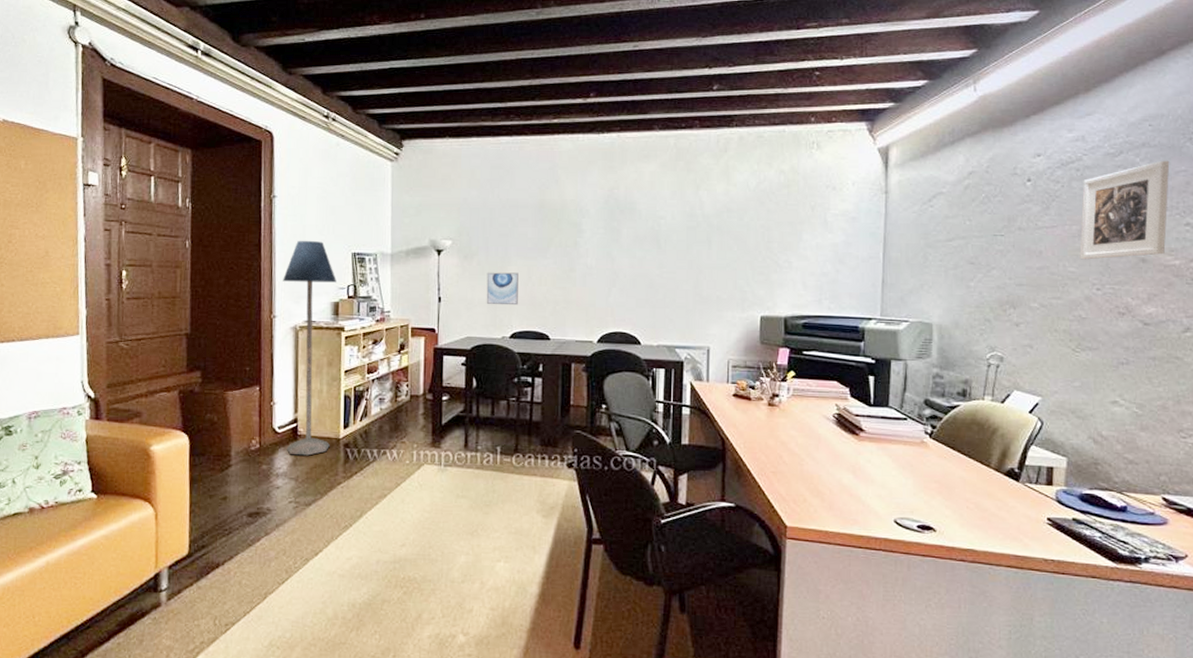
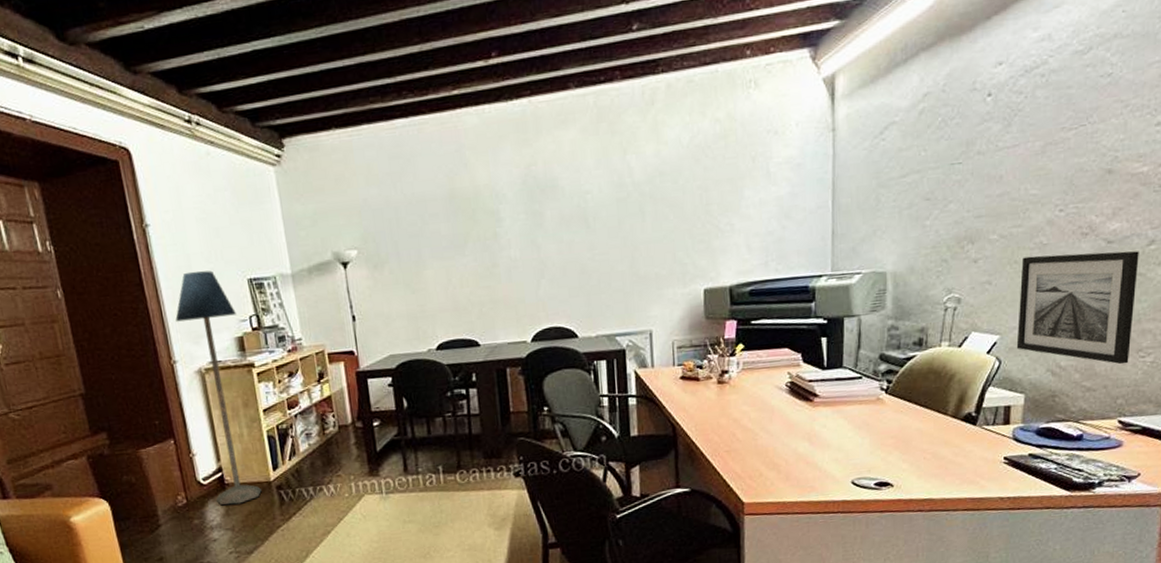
wall art: present [486,272,518,306] -> none [401,276,440,317]
wall art: none [1058,327,1176,442] -> present [1016,251,1139,365]
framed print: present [1079,160,1170,260] -> none [1042,51,1143,180]

